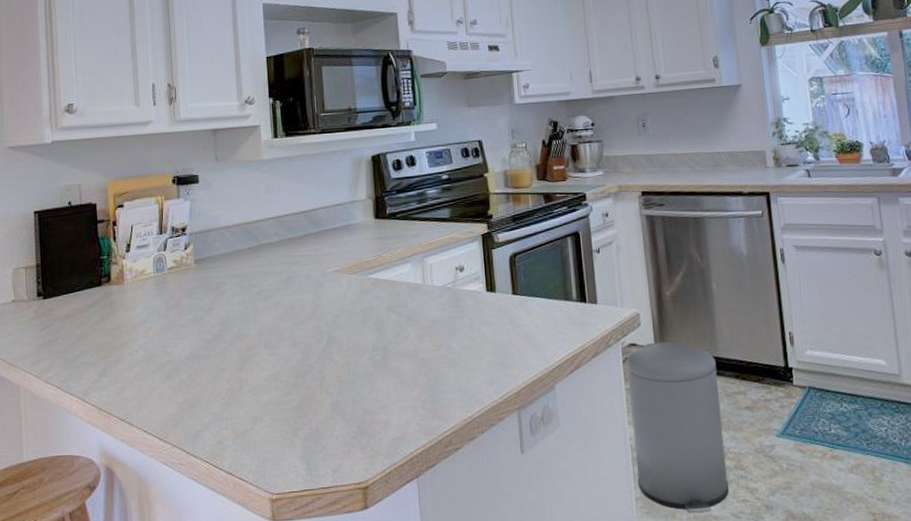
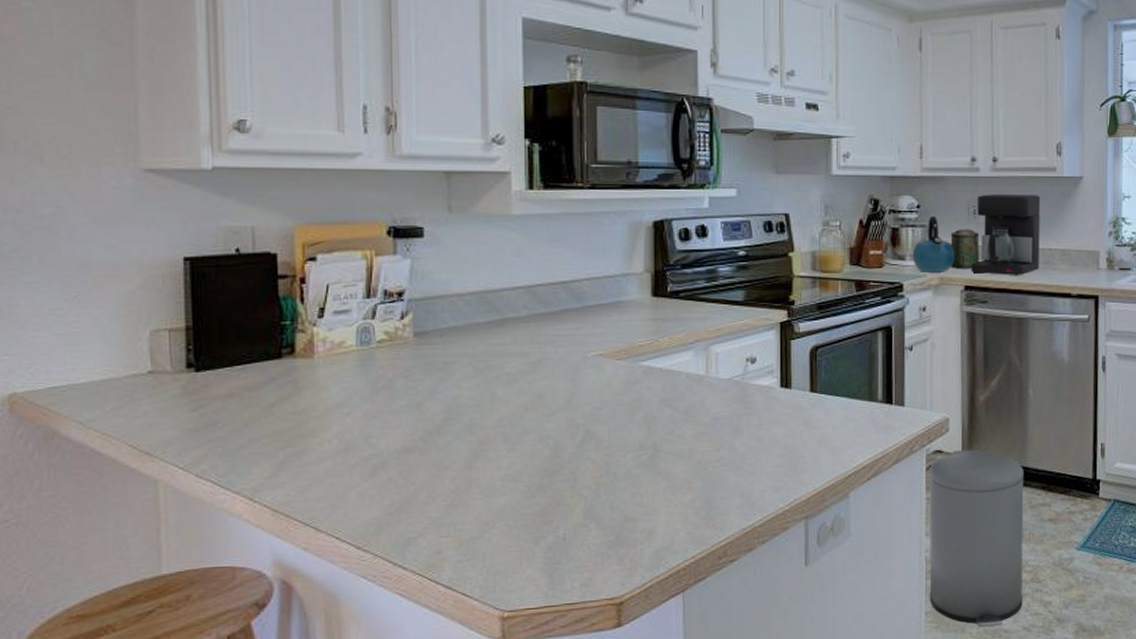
kettle: none [591,132,631,182] -> present [912,216,955,272]
canister: none [624,140,653,177] -> present [950,229,980,268]
coffee maker: none [645,105,709,180] -> present [971,194,1041,276]

